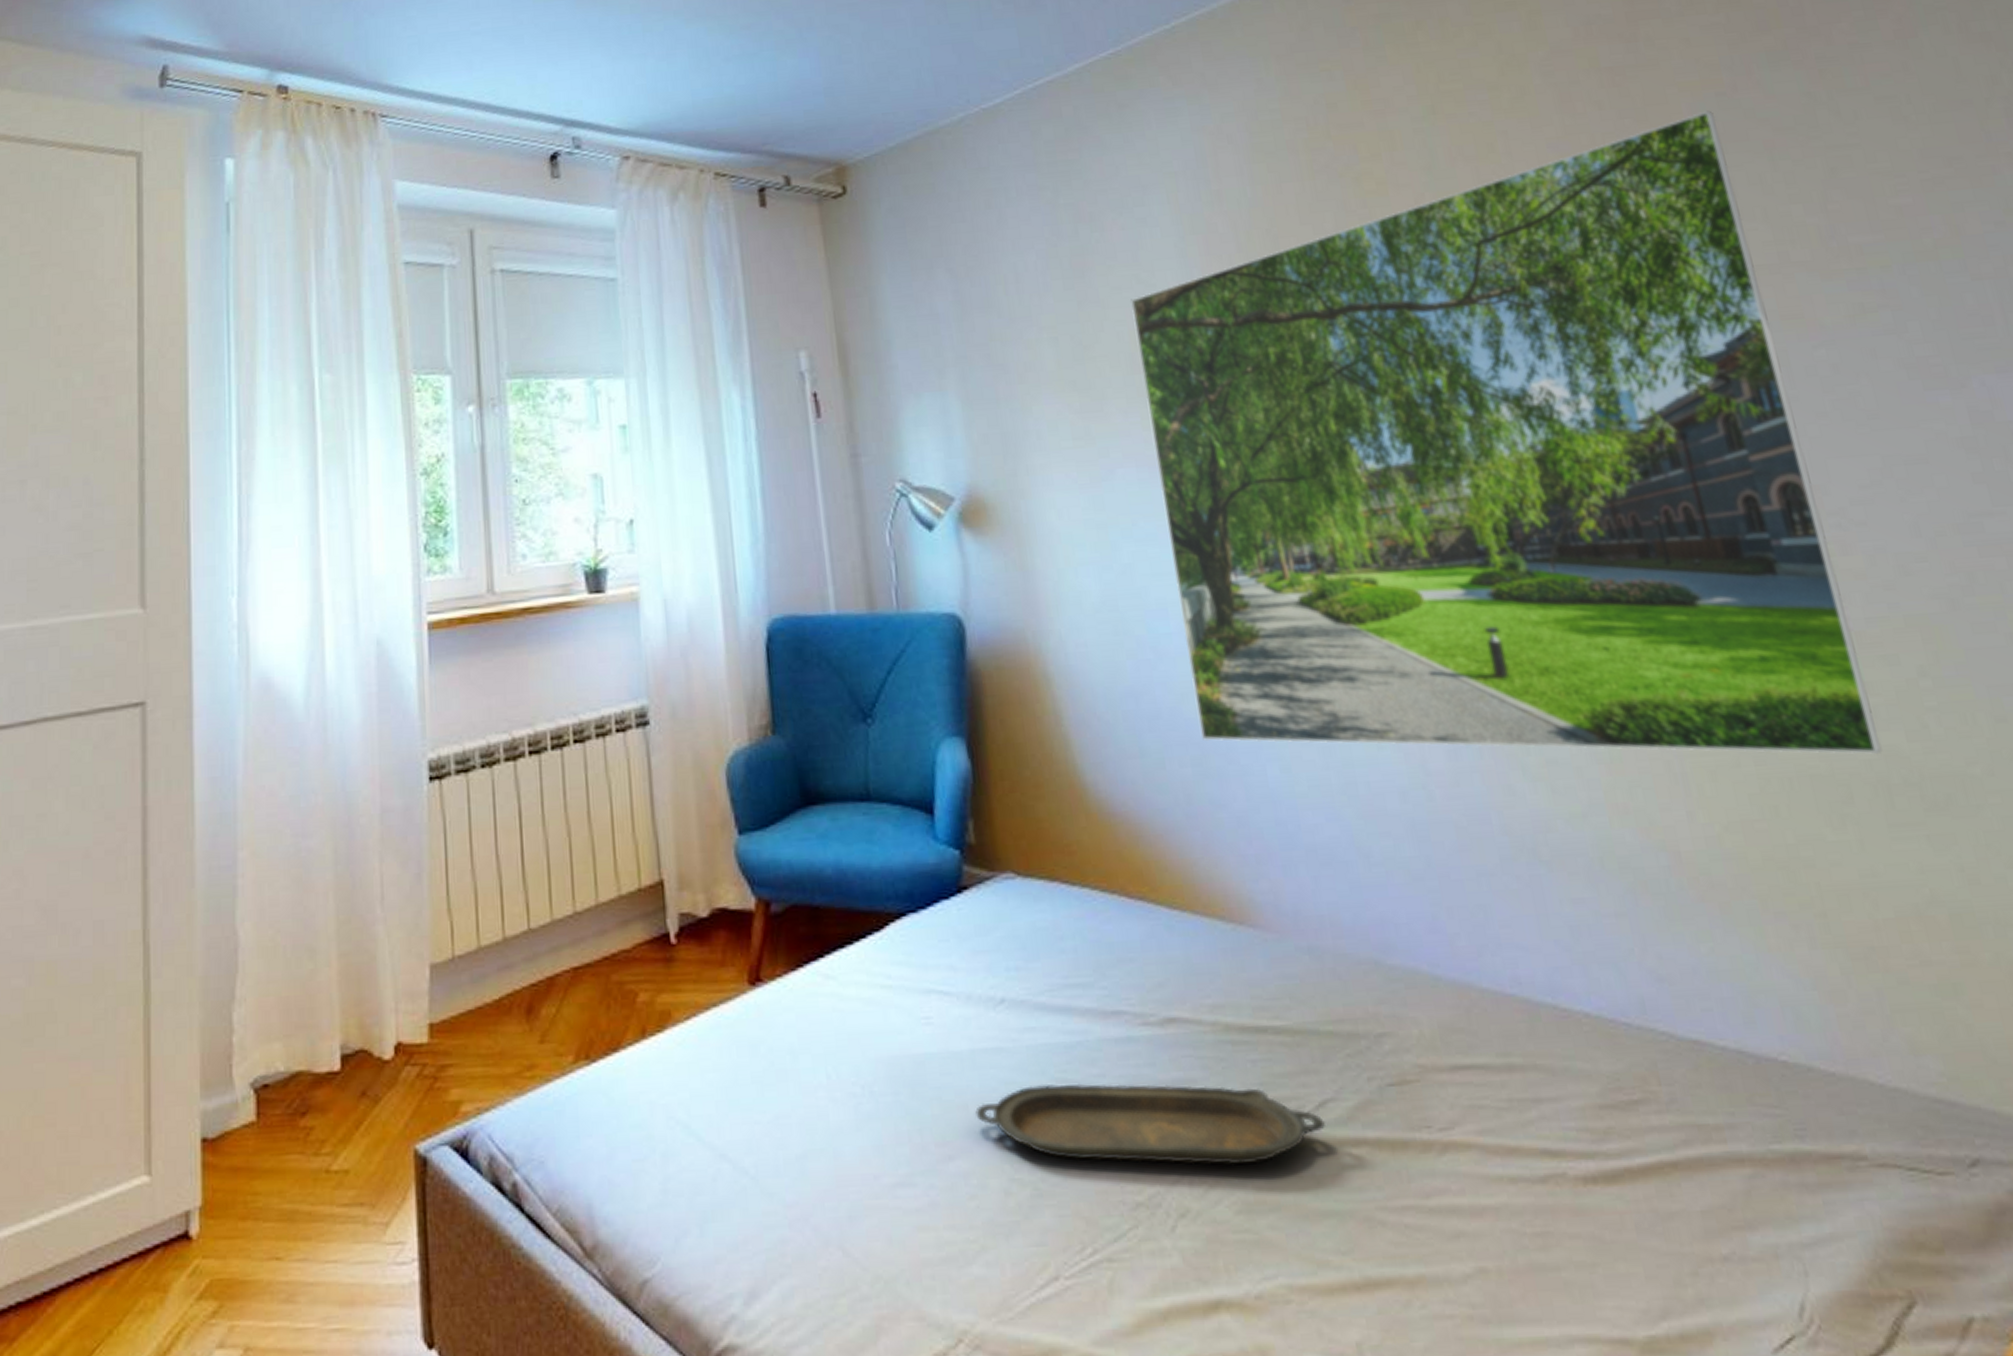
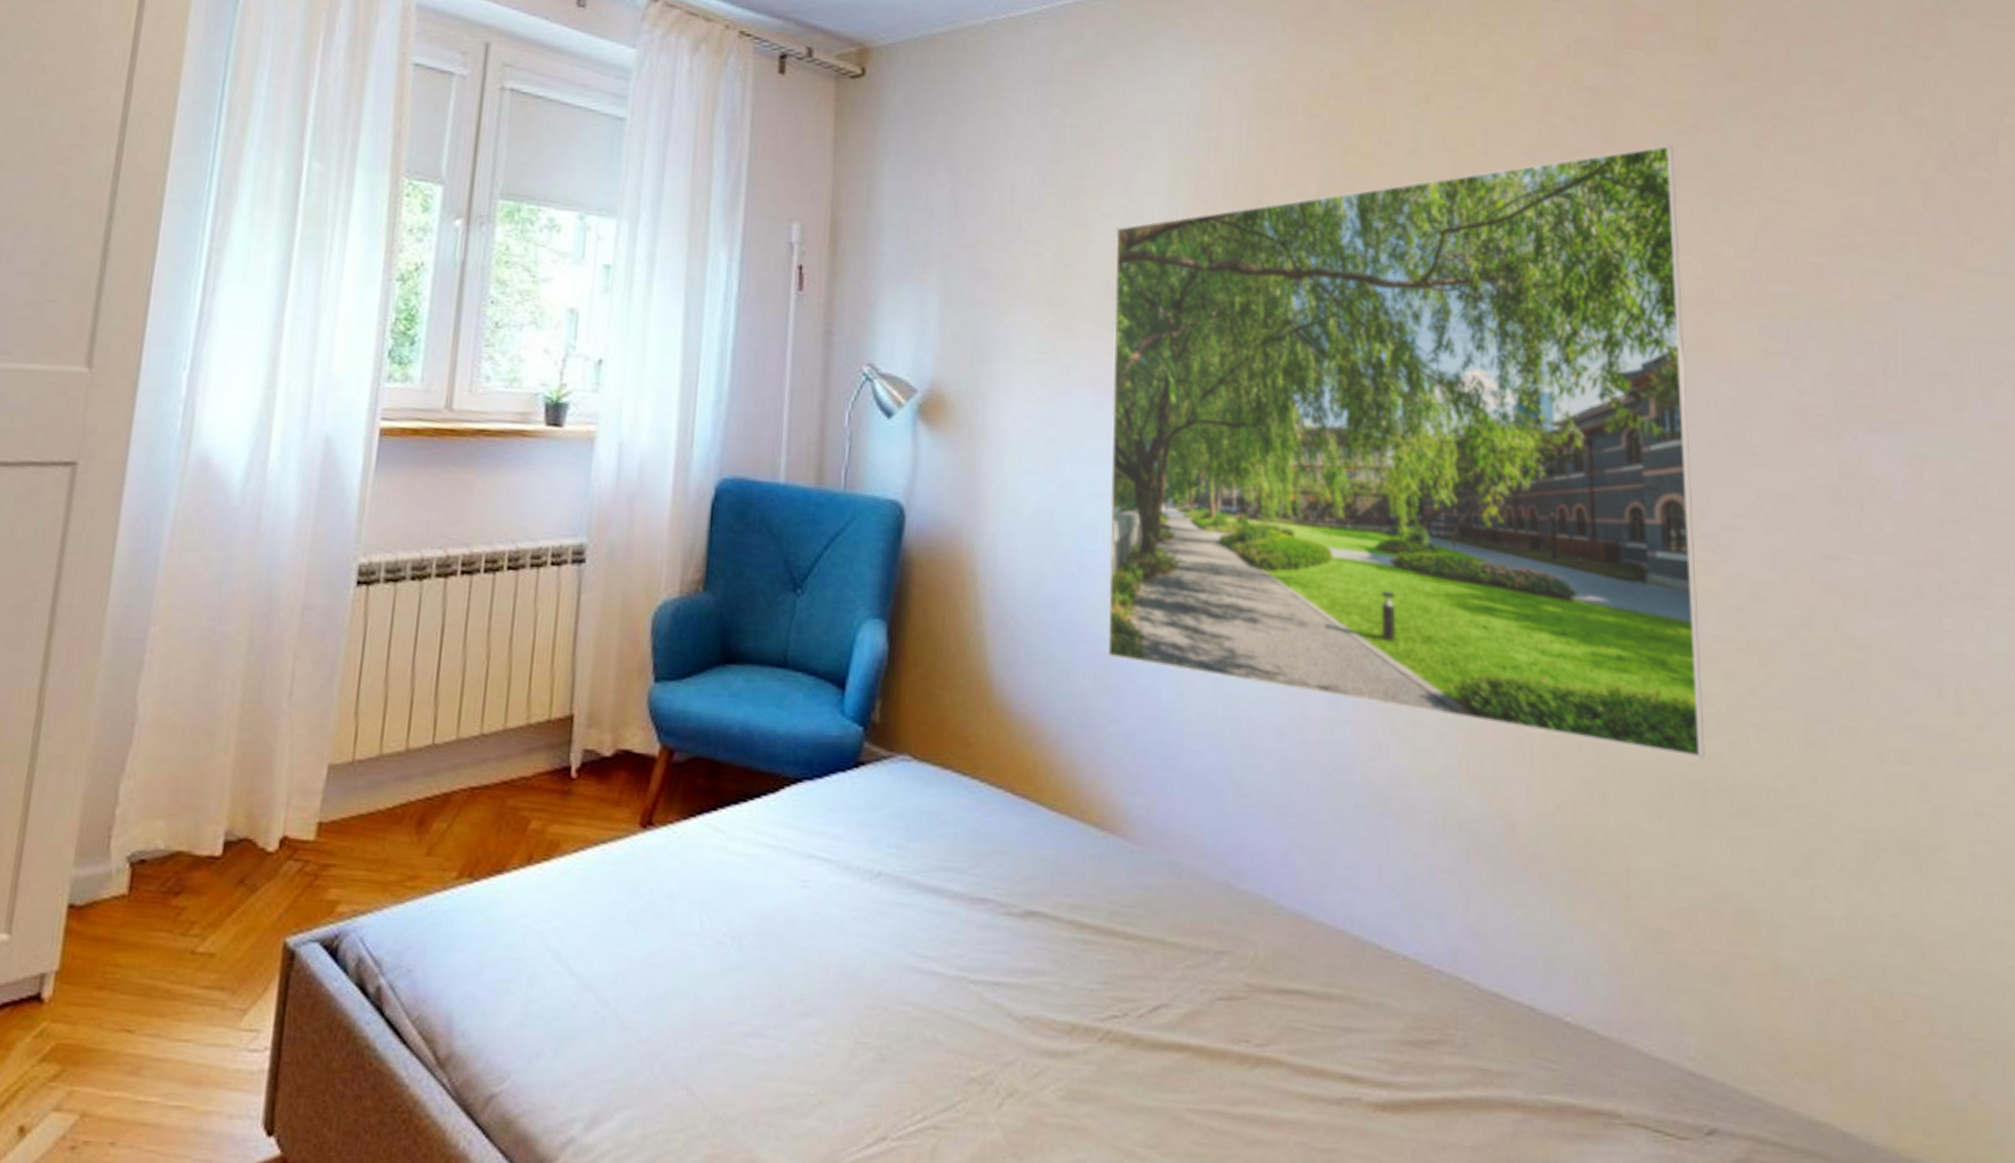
serving tray: present [975,1083,1326,1166] -> none [835,957,1156,1056]

